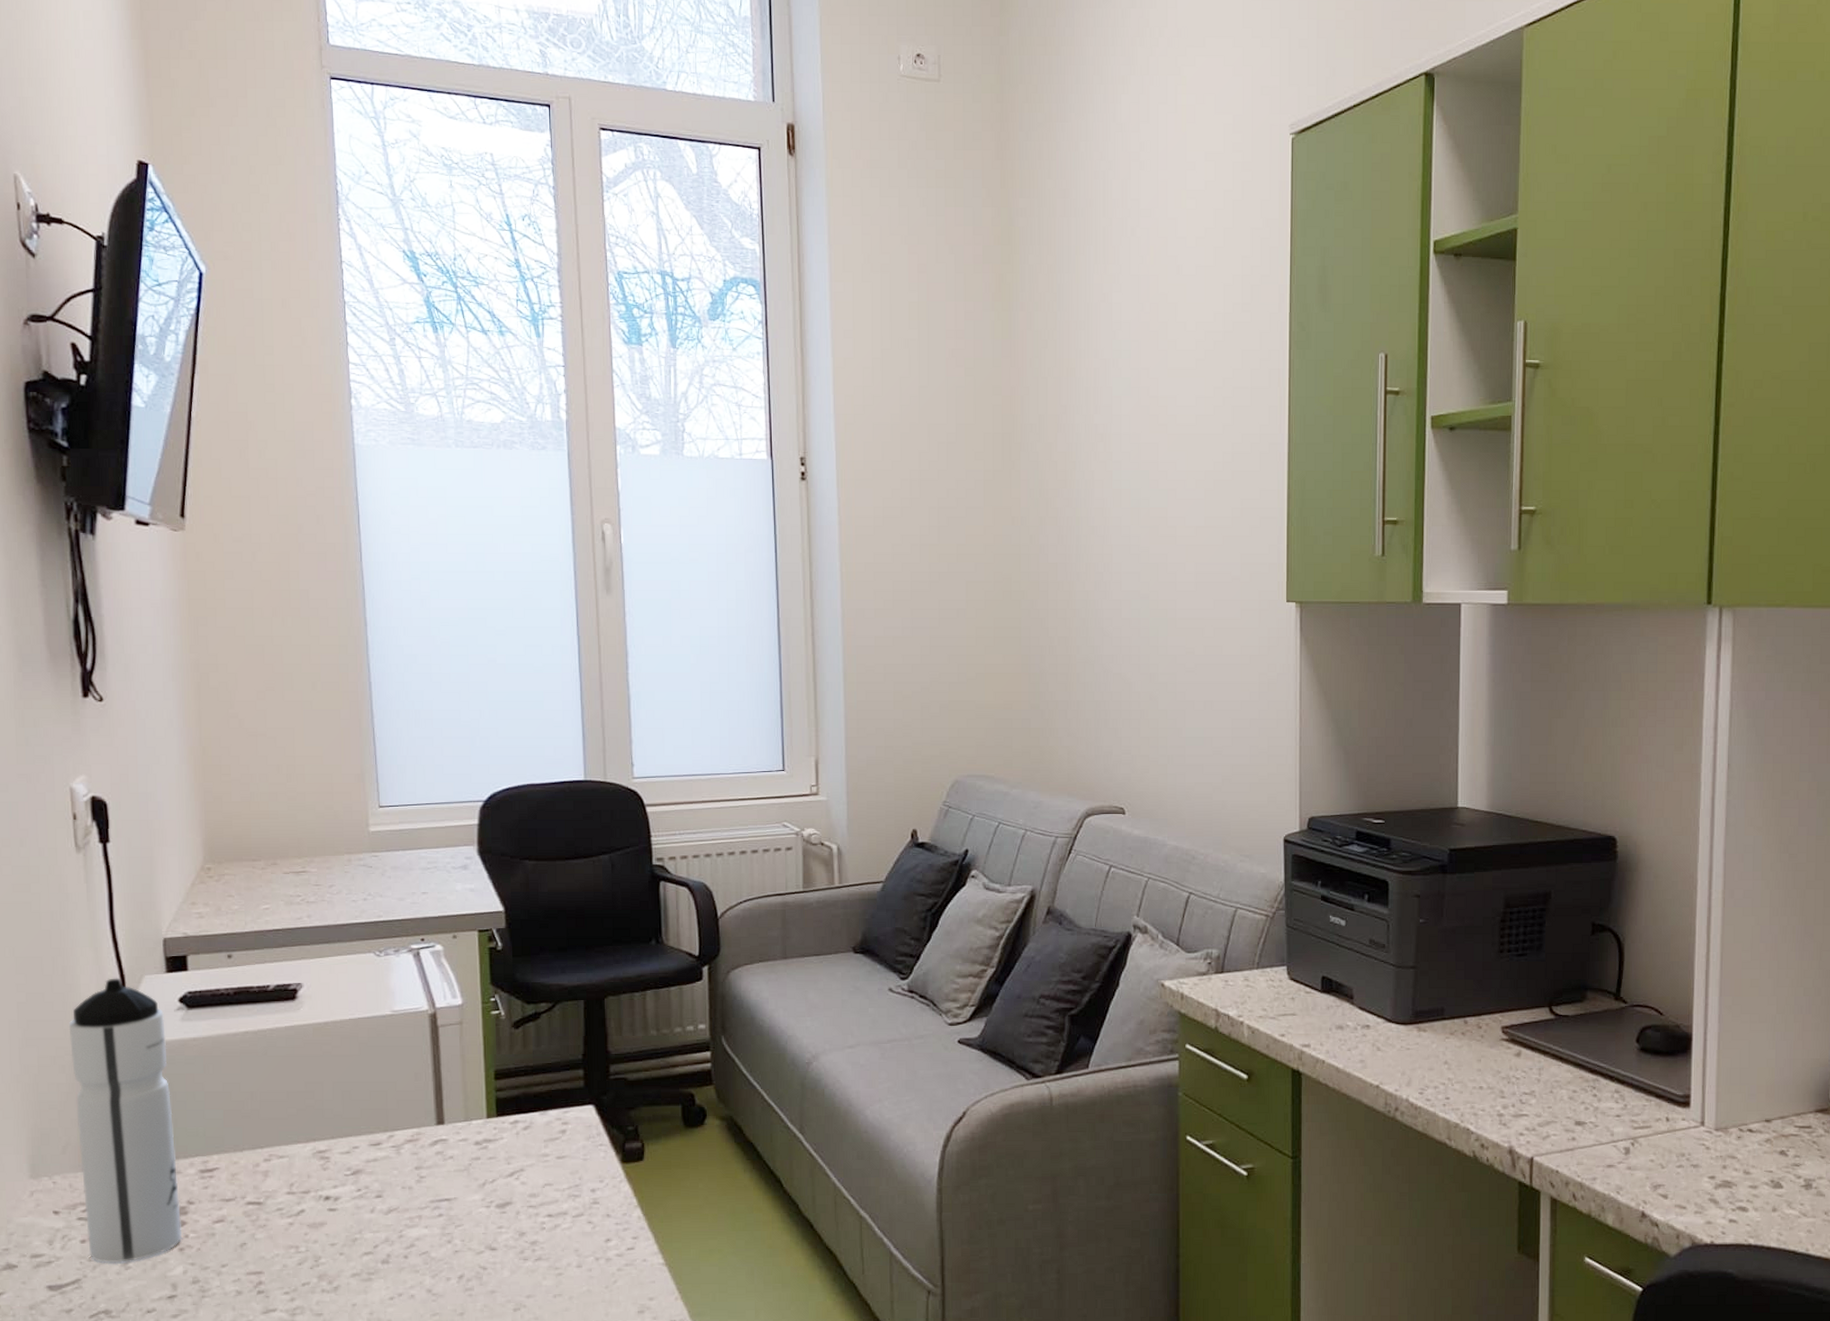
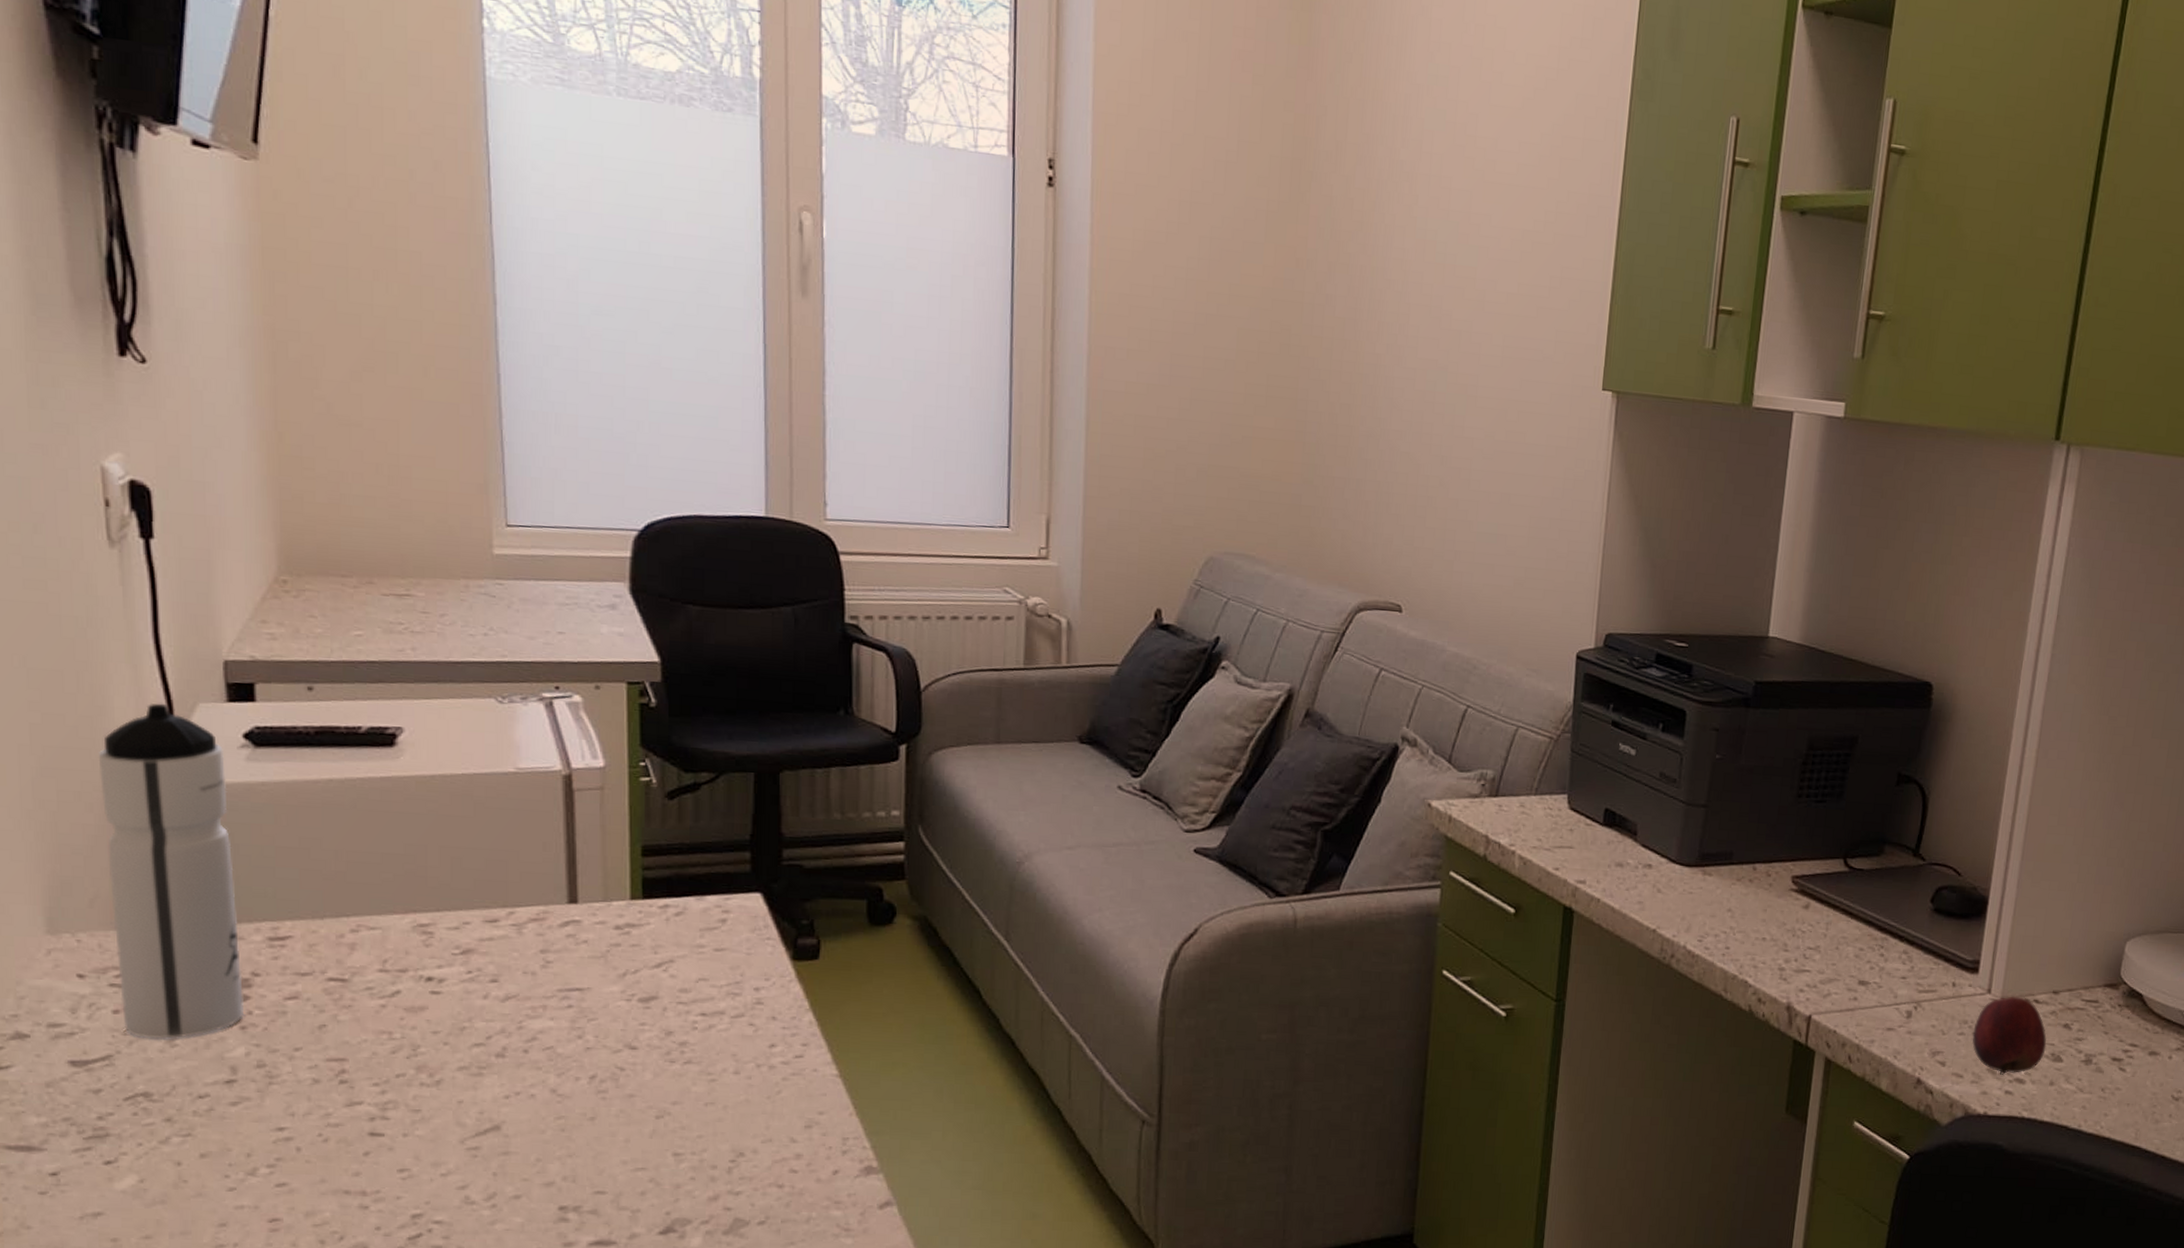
apple: none [1691,1127,1765,1204] -> present [1972,996,2047,1075]

